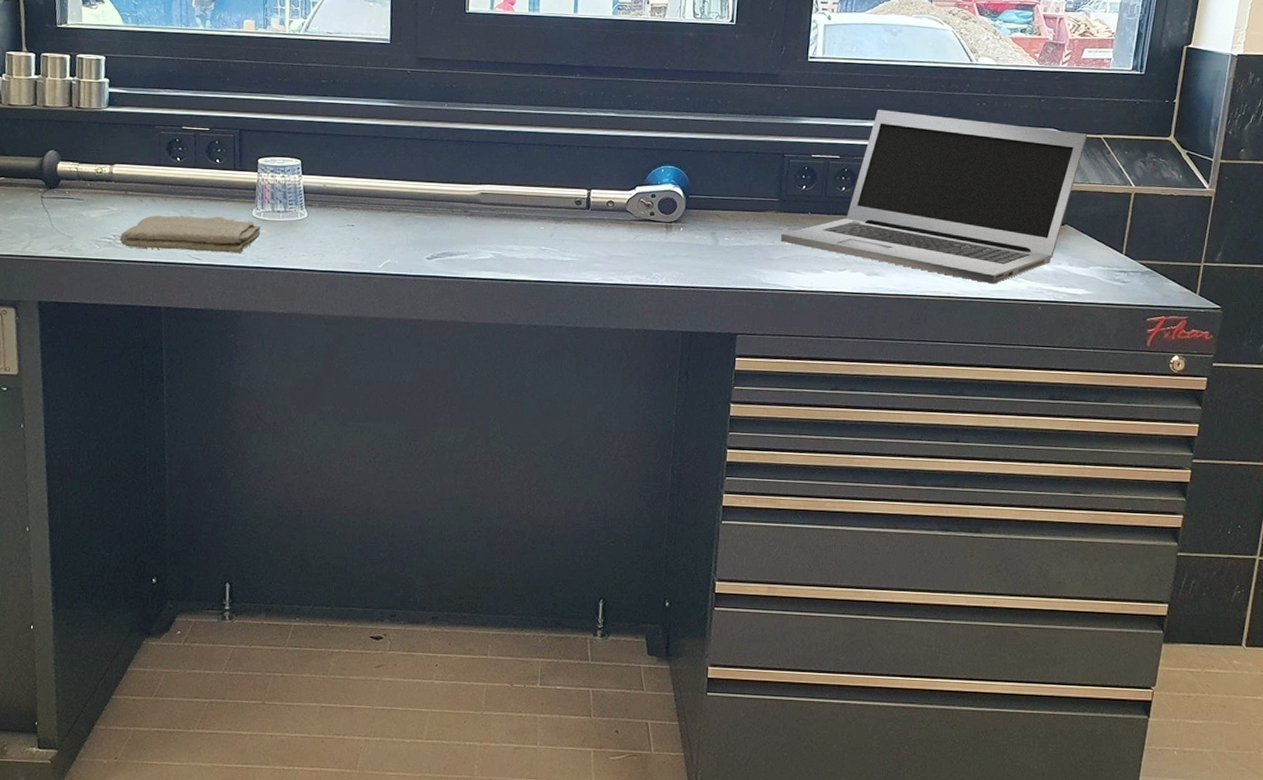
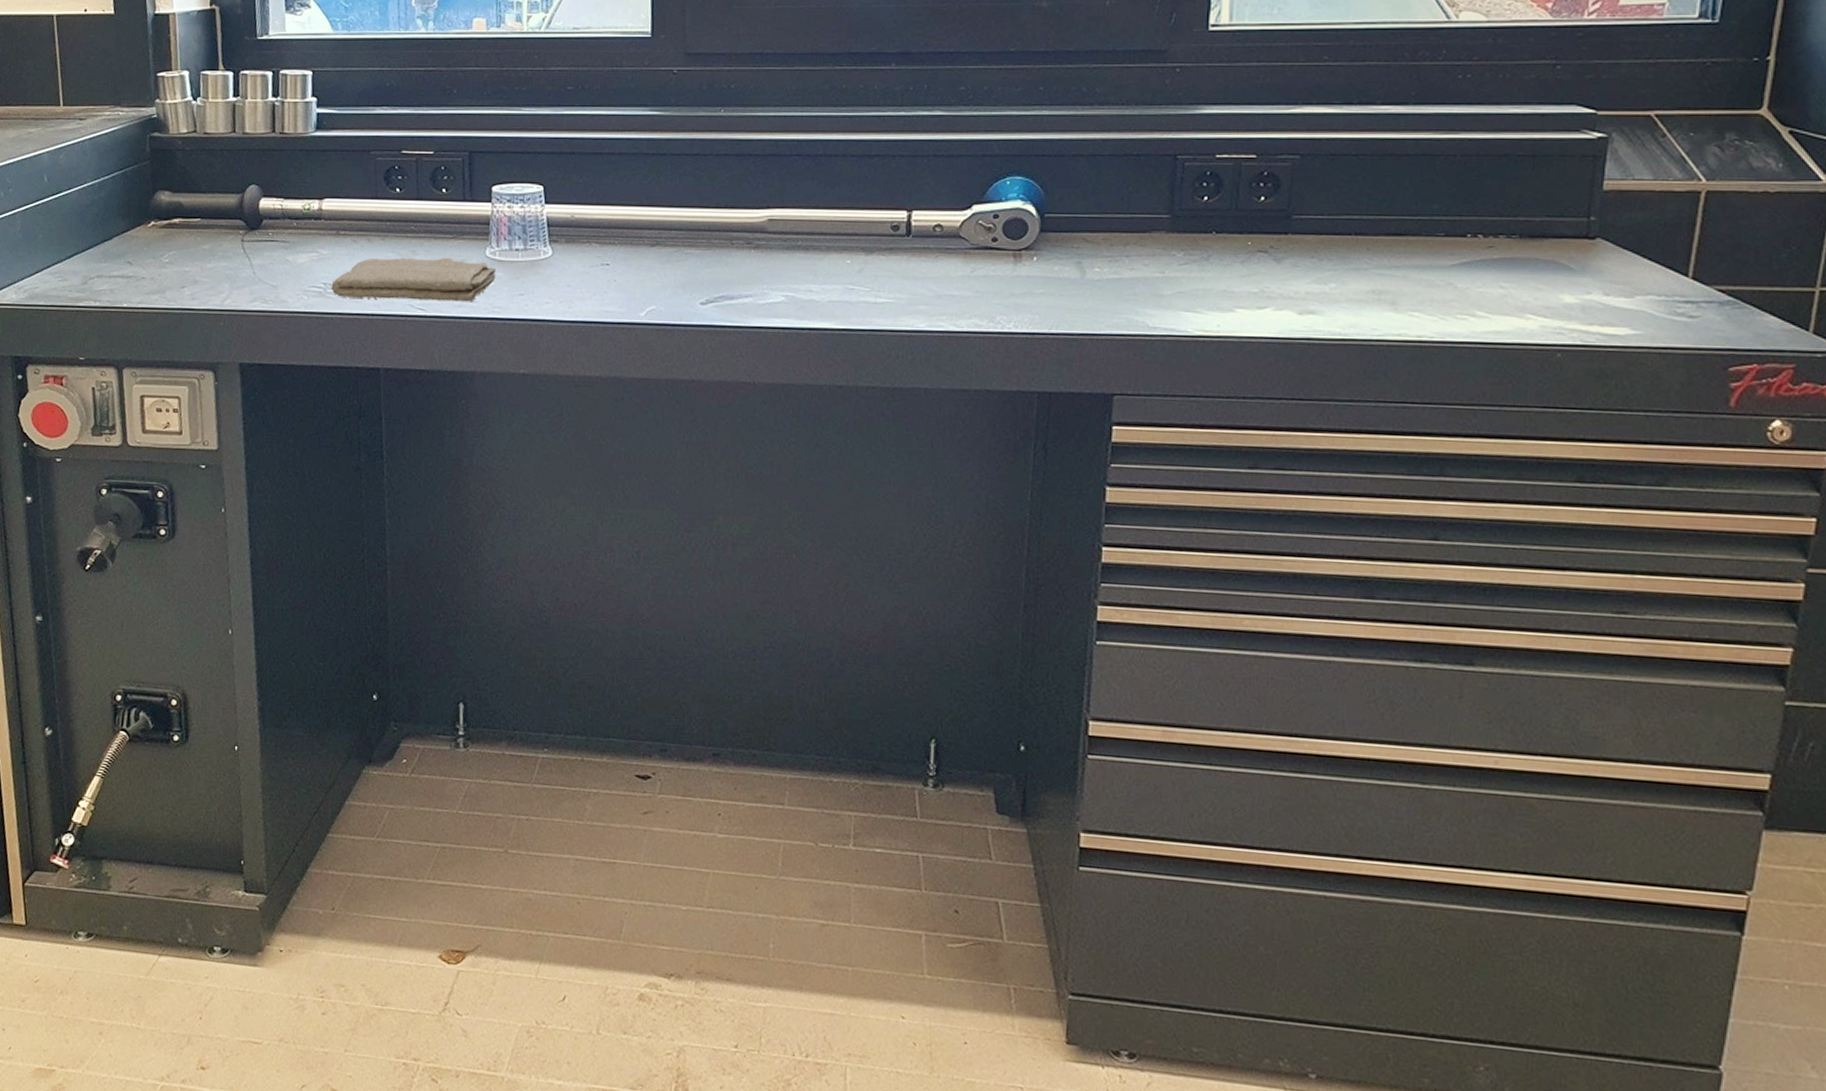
laptop: present [780,110,1088,284] -> none [1172,91,1630,323]

